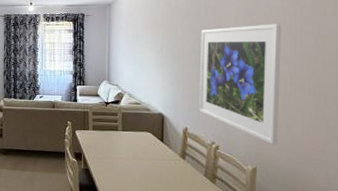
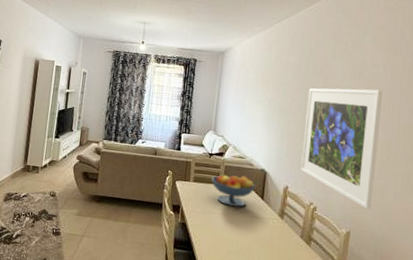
fruit bowl: none [109,121,154,151] -> present [211,174,255,207]

